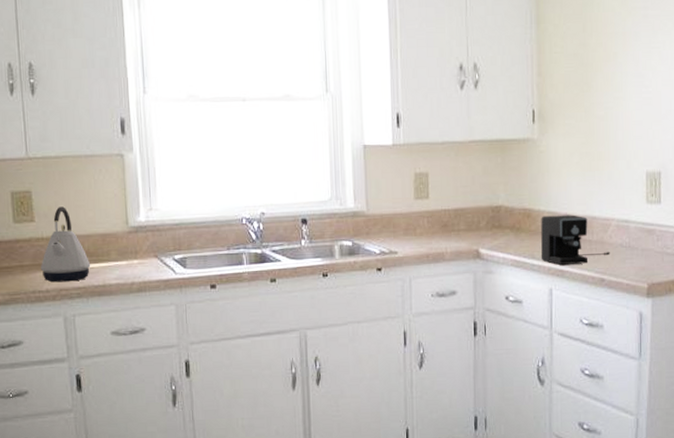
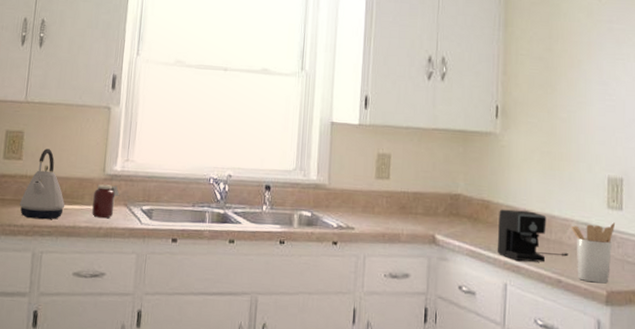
jar: none [120,237,149,273] -> present [92,184,120,219]
utensil holder: none [612,216,655,278] -> present [571,222,616,284]

